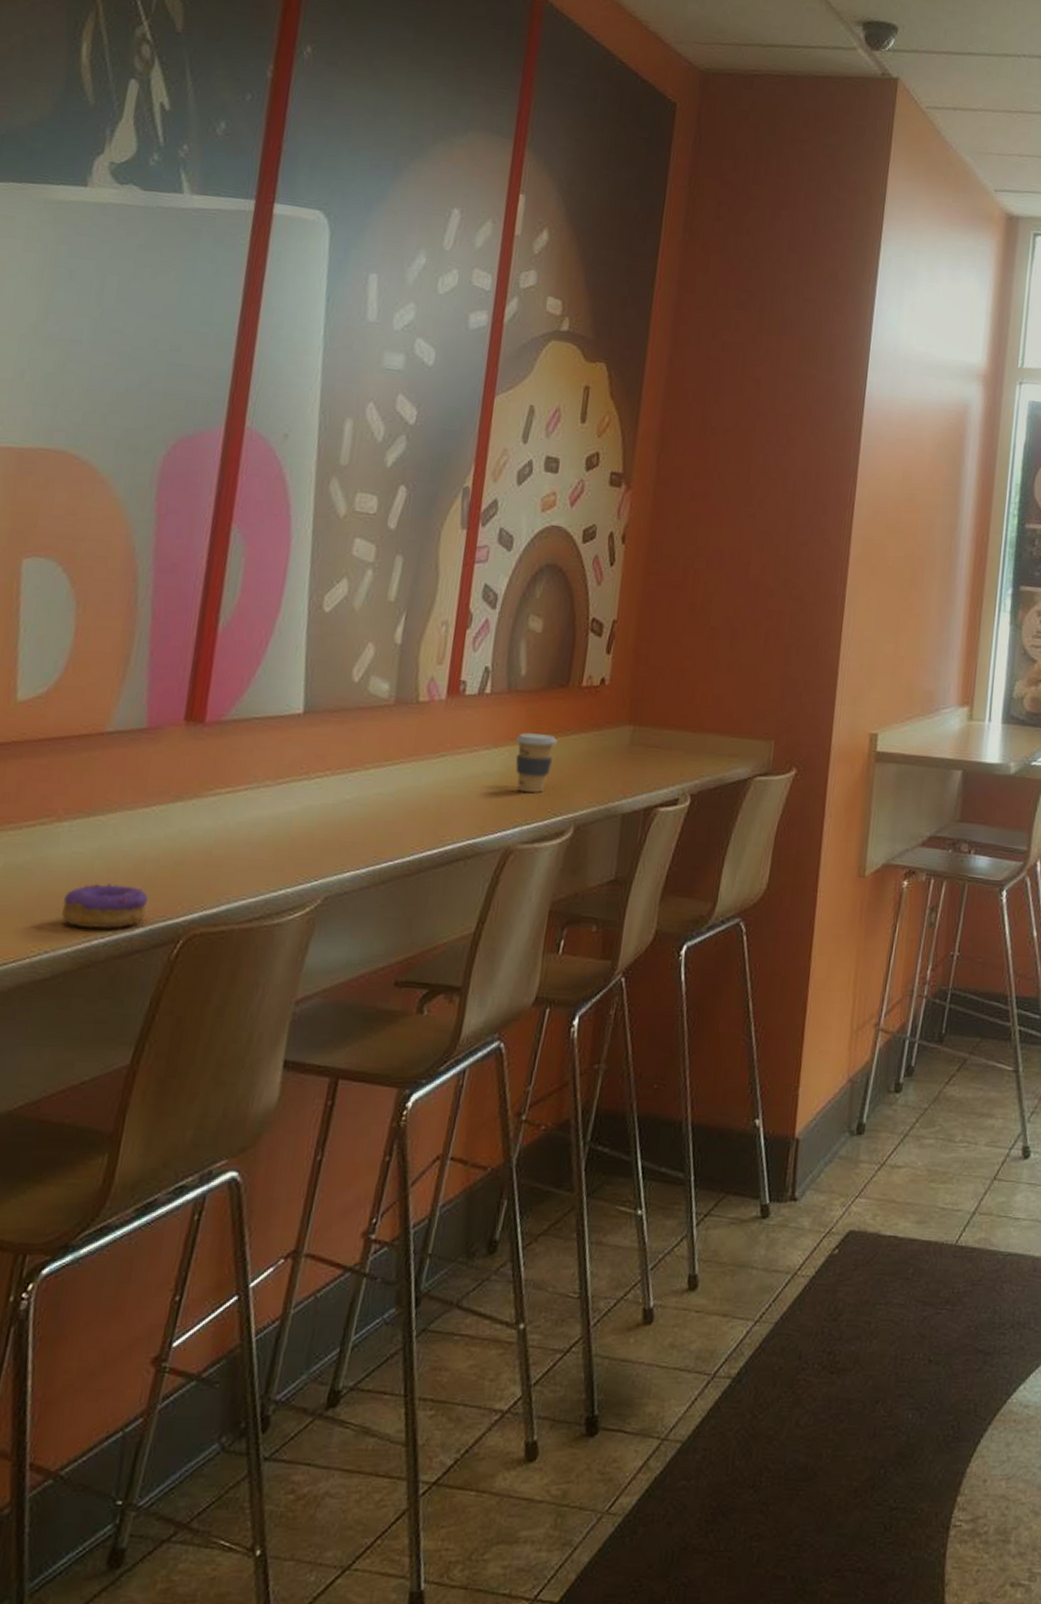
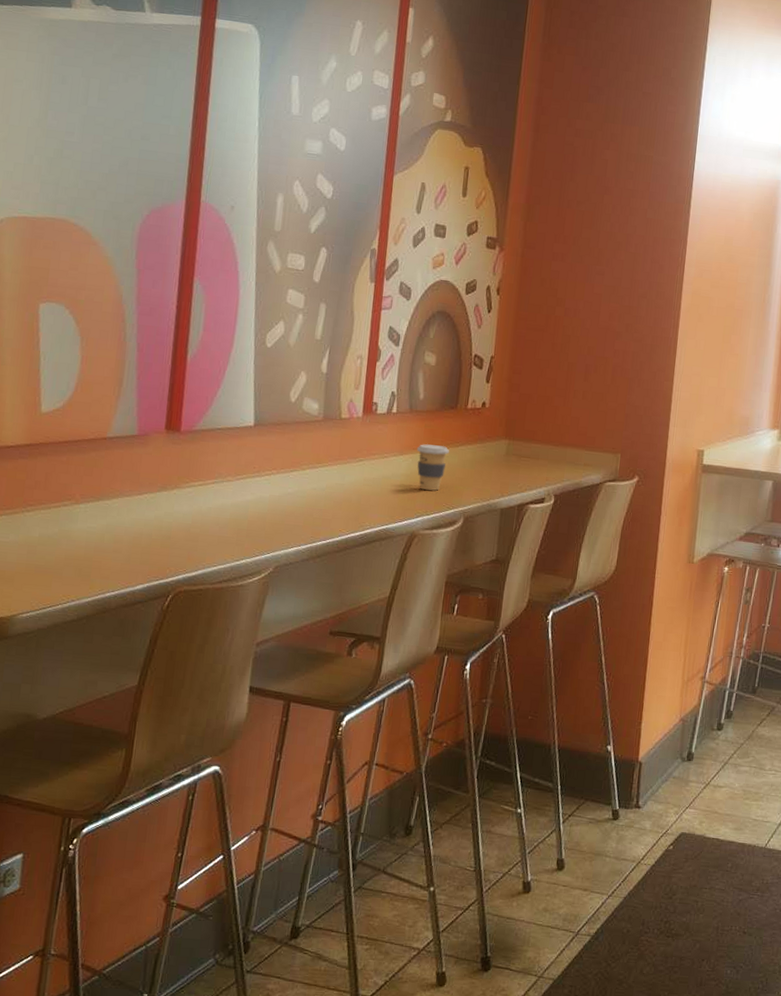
donut: present [61,883,148,929] -> none [83,551,145,585]

